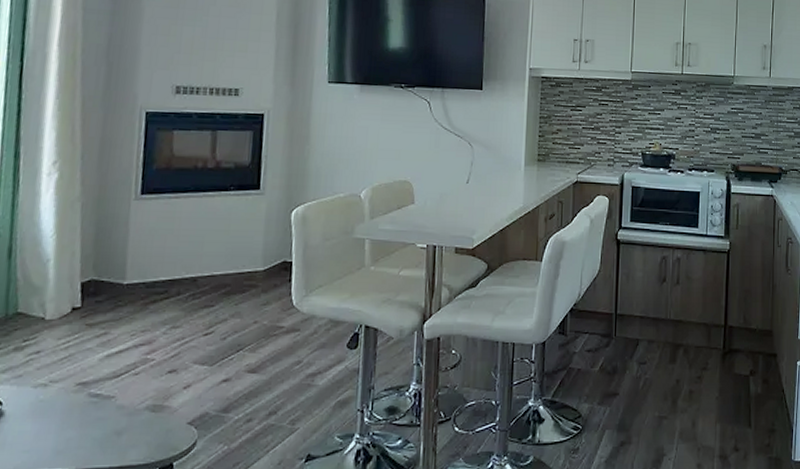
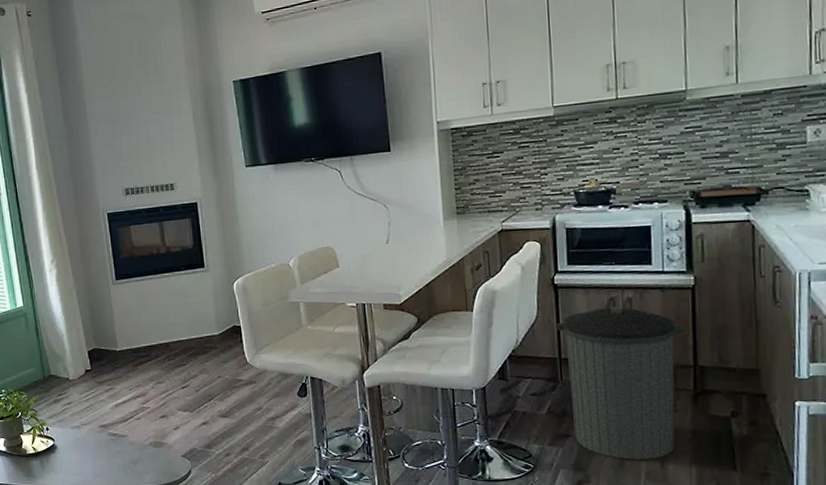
trash can: none [615,265,720,418] -> present [556,306,685,459]

